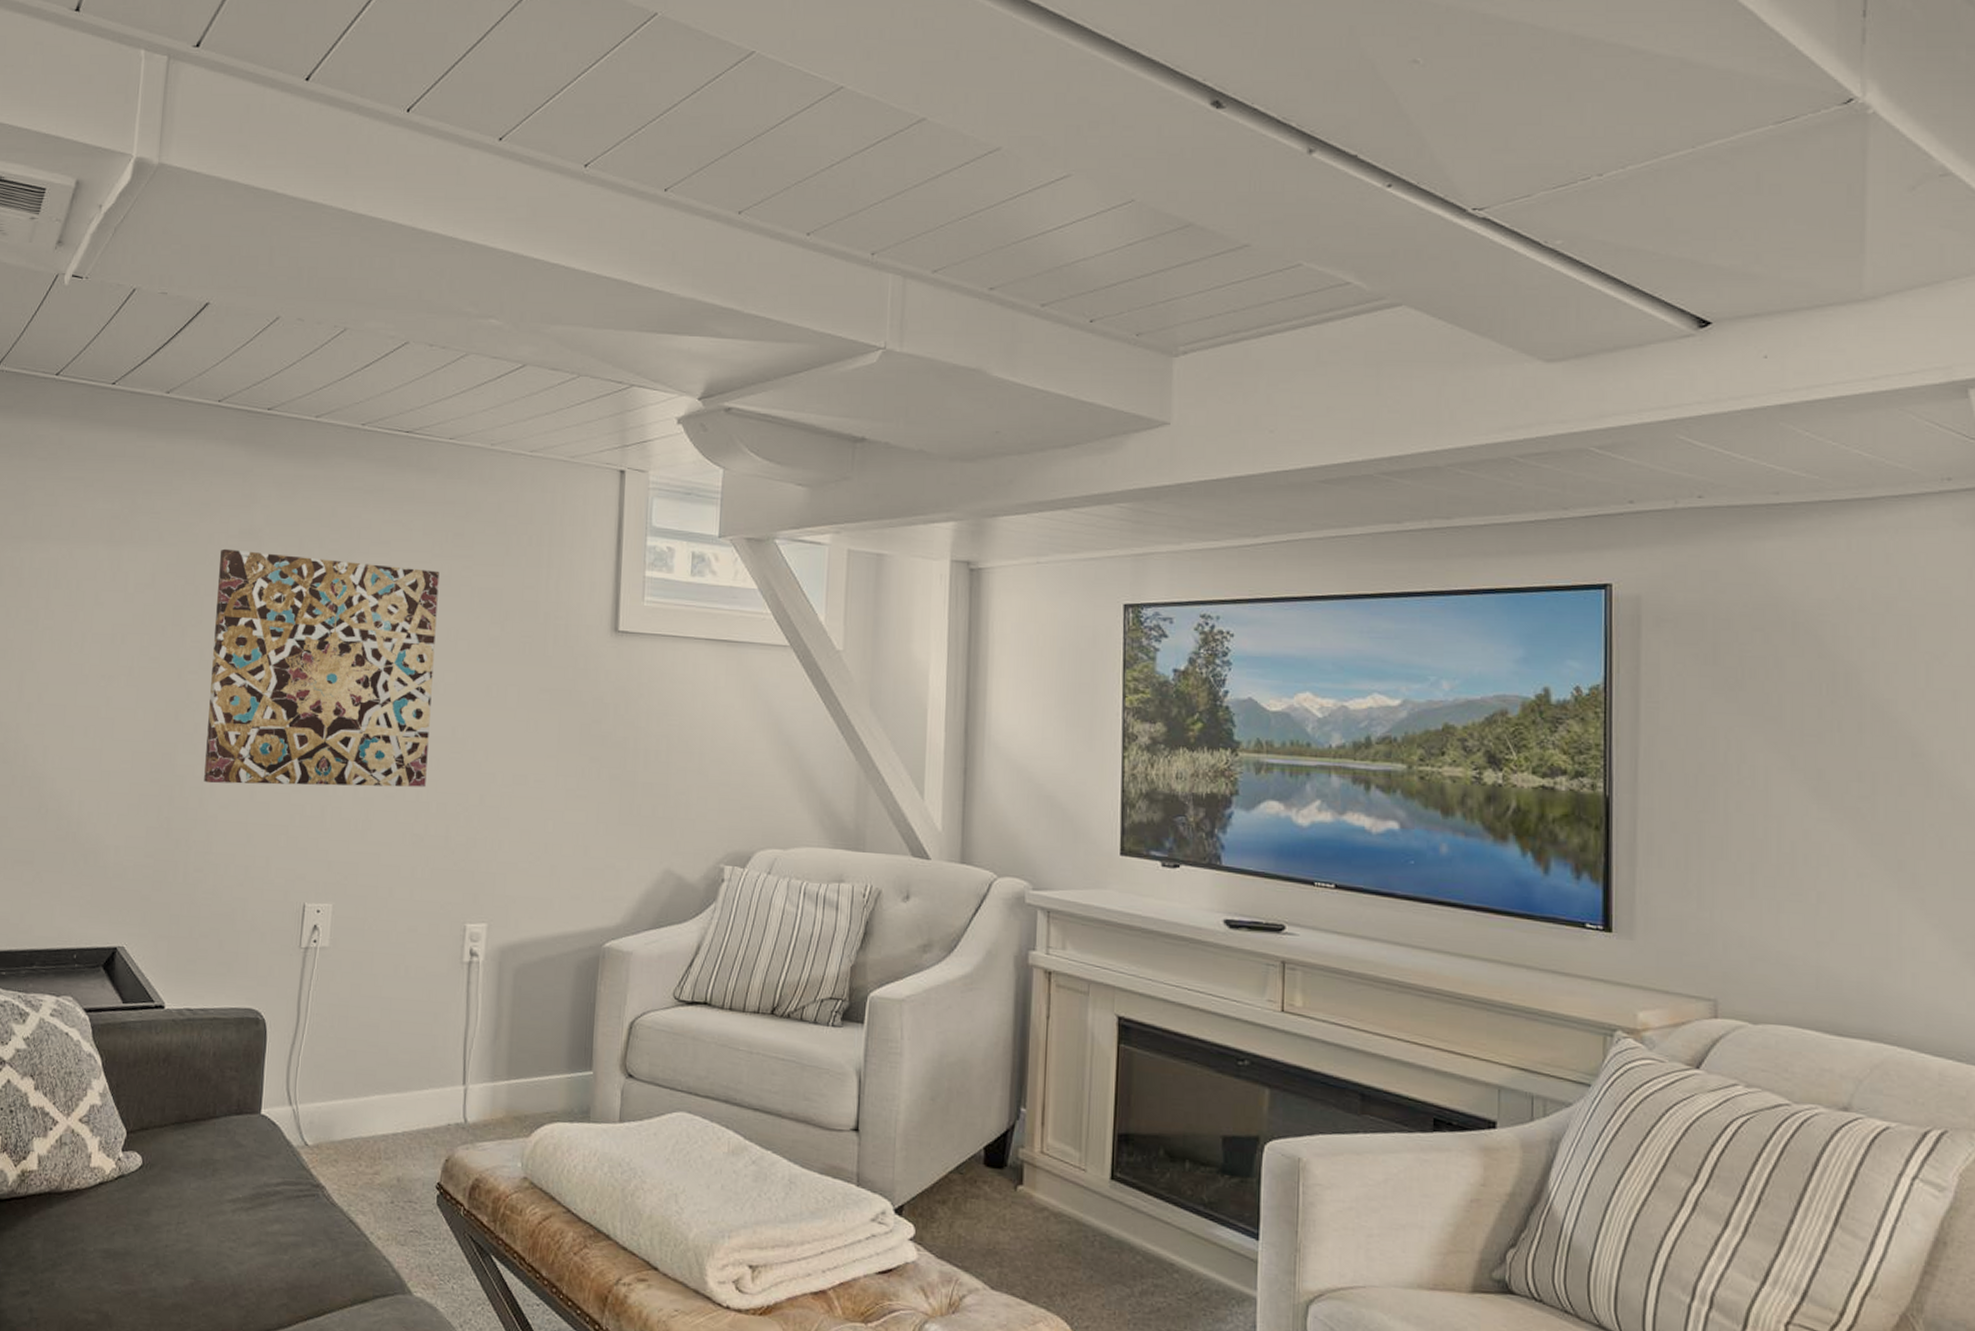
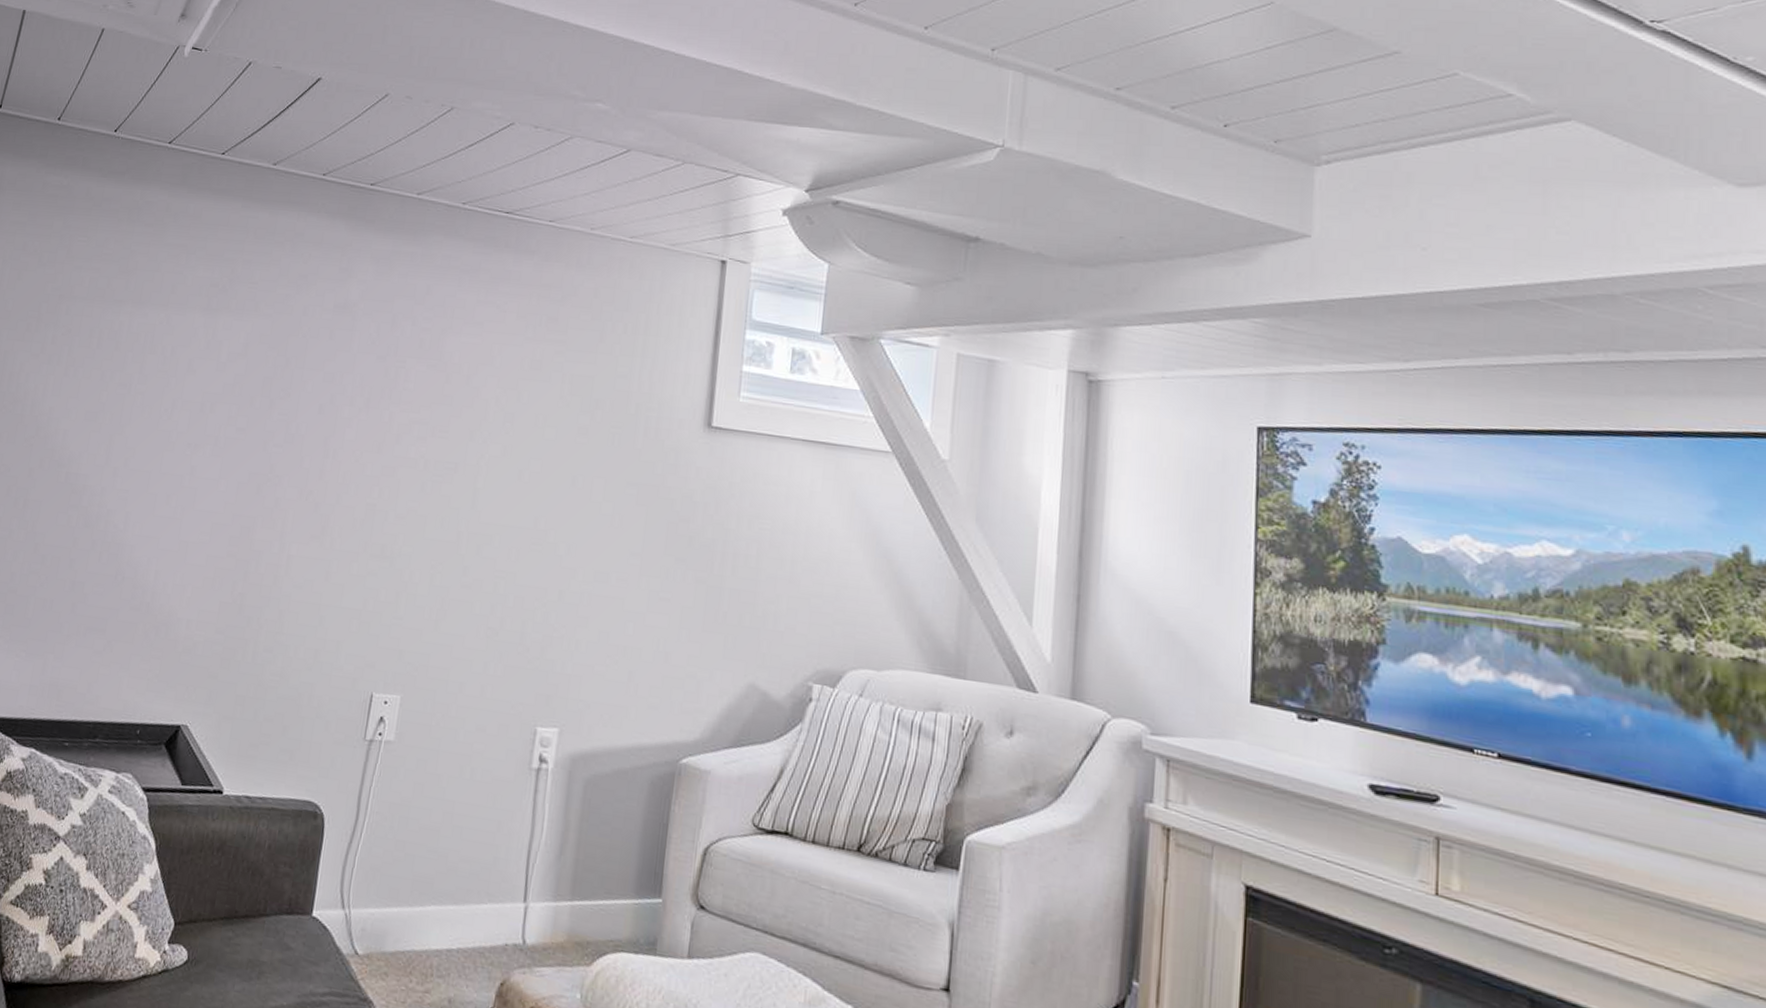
wall art: present [204,548,440,788] -> none [280,322,531,579]

